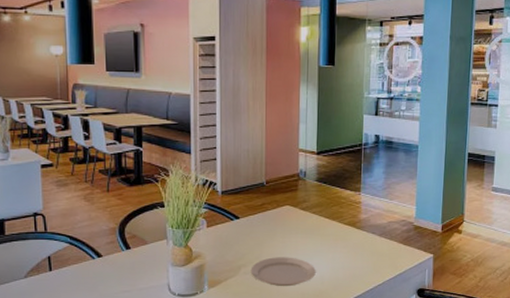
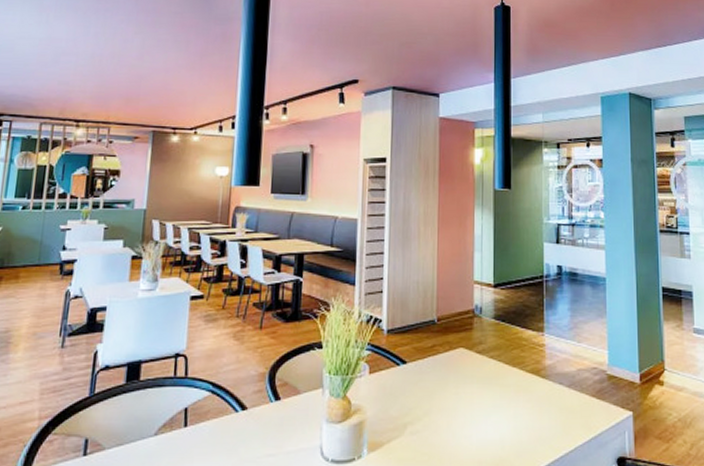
plate: present [250,257,316,287] -> none [418,413,495,452]

